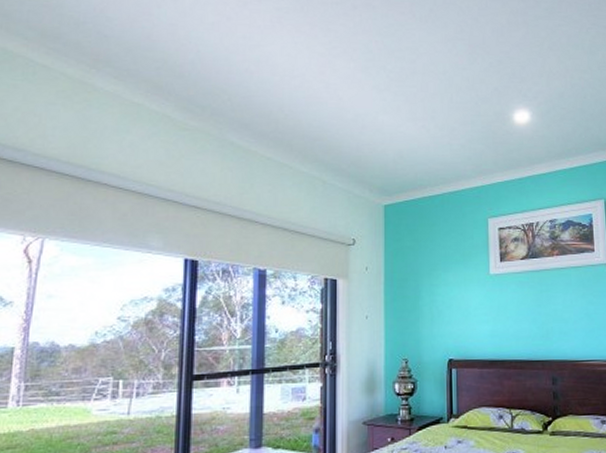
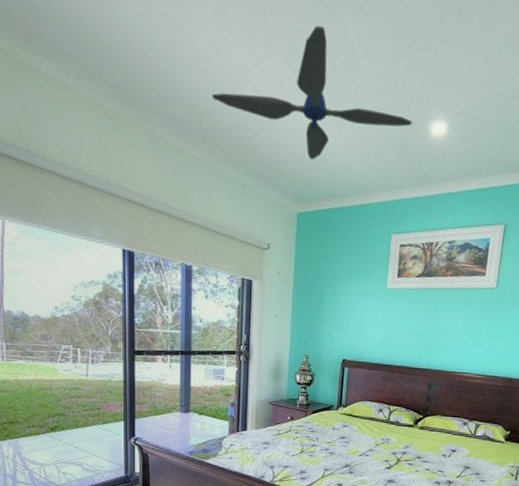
ceiling fan: none [288,37,495,152] -> present [211,25,413,159]

